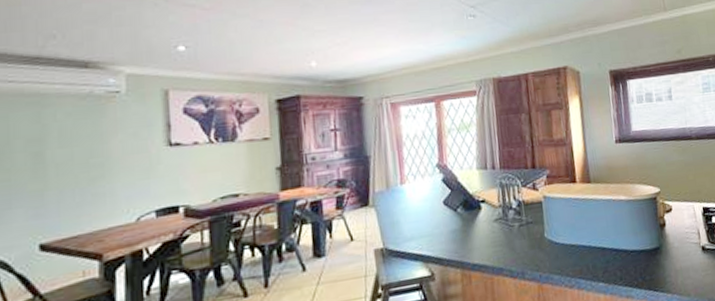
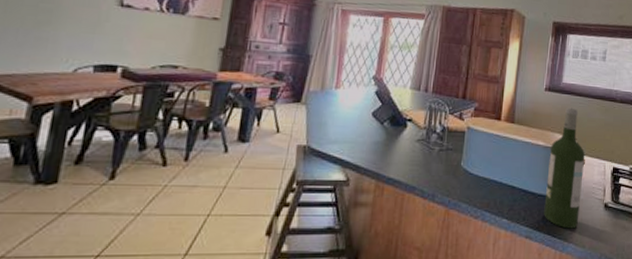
wine bottle: none [633,154,678,280] -> present [544,107,585,229]

